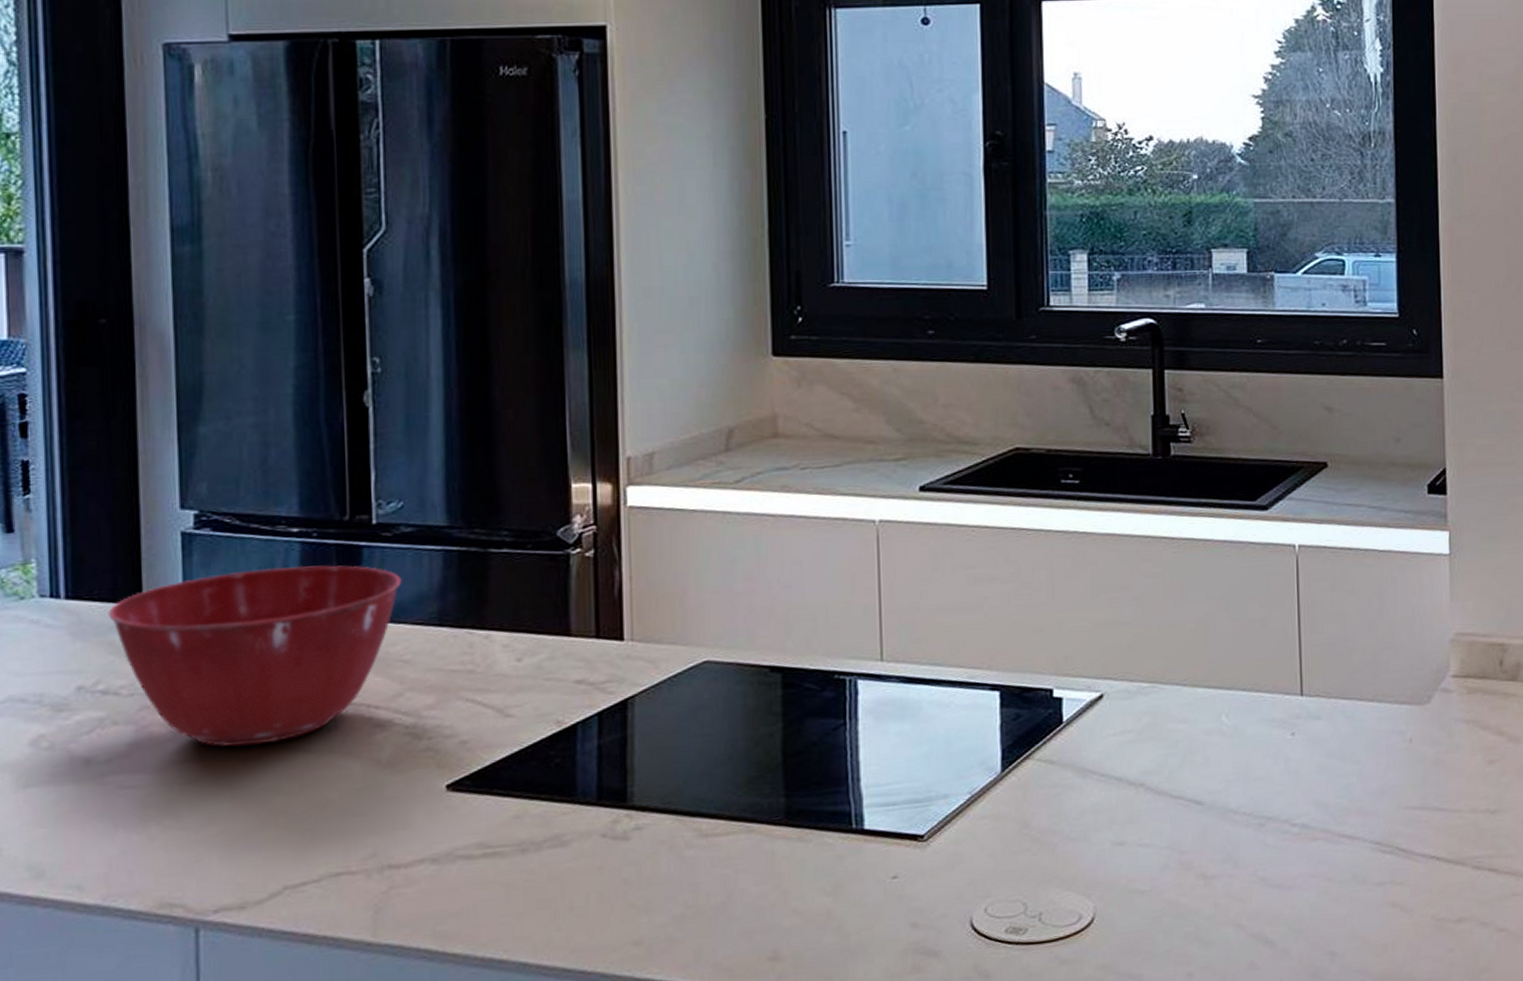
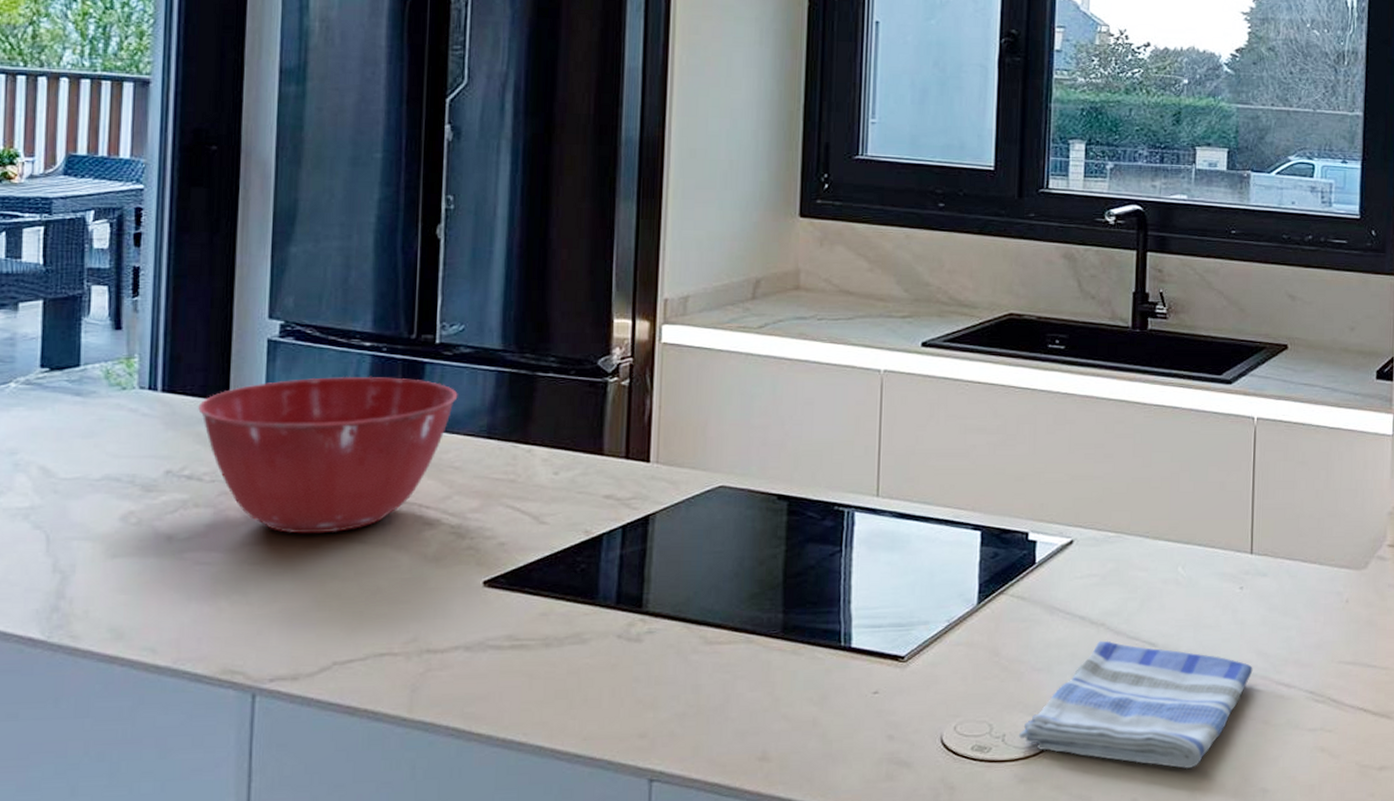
dish towel: none [1056,802,1311,936] -> present [1018,640,1253,769]

